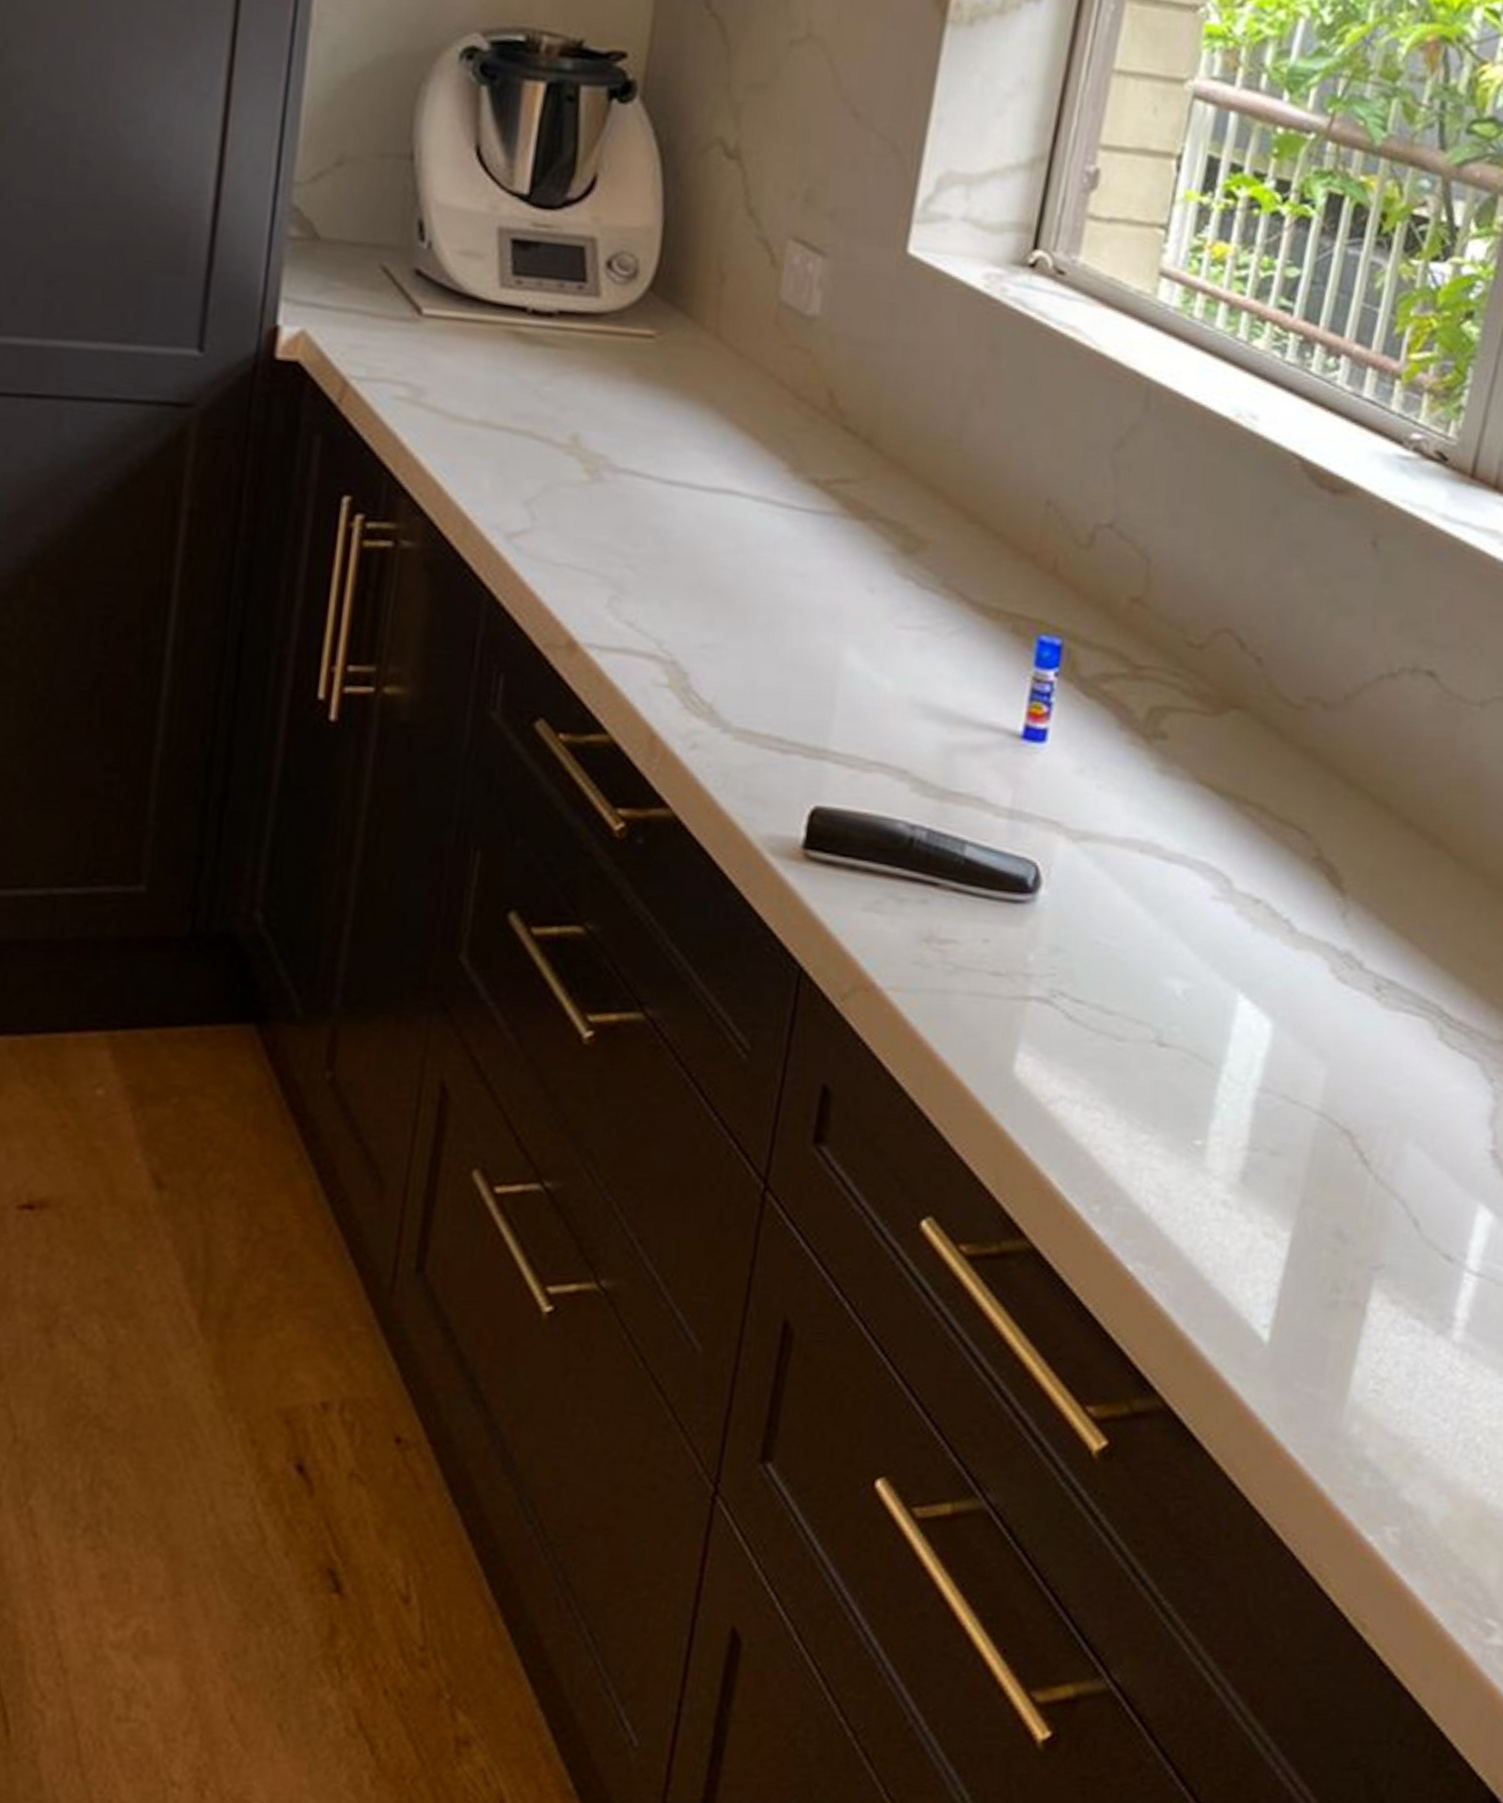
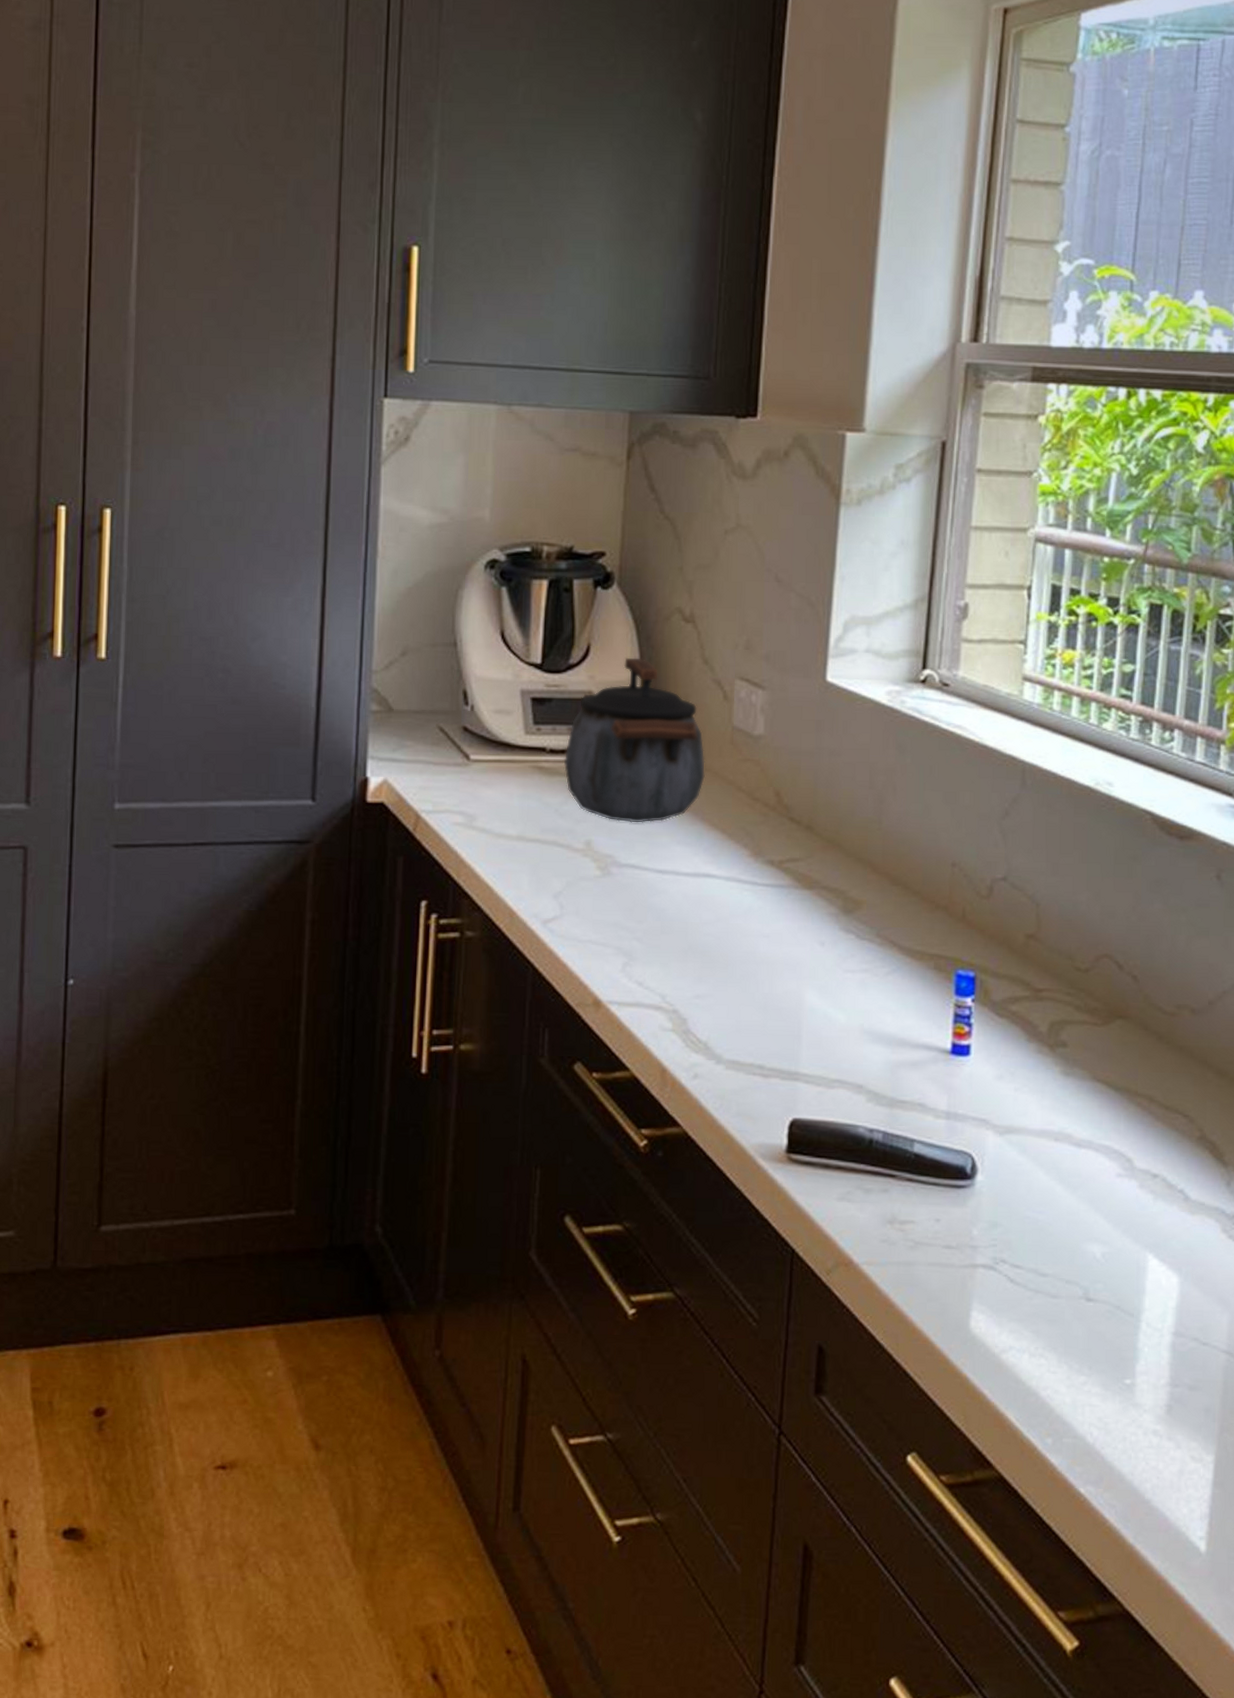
kettle: none [549,197,739,418] -> present [563,657,705,823]

